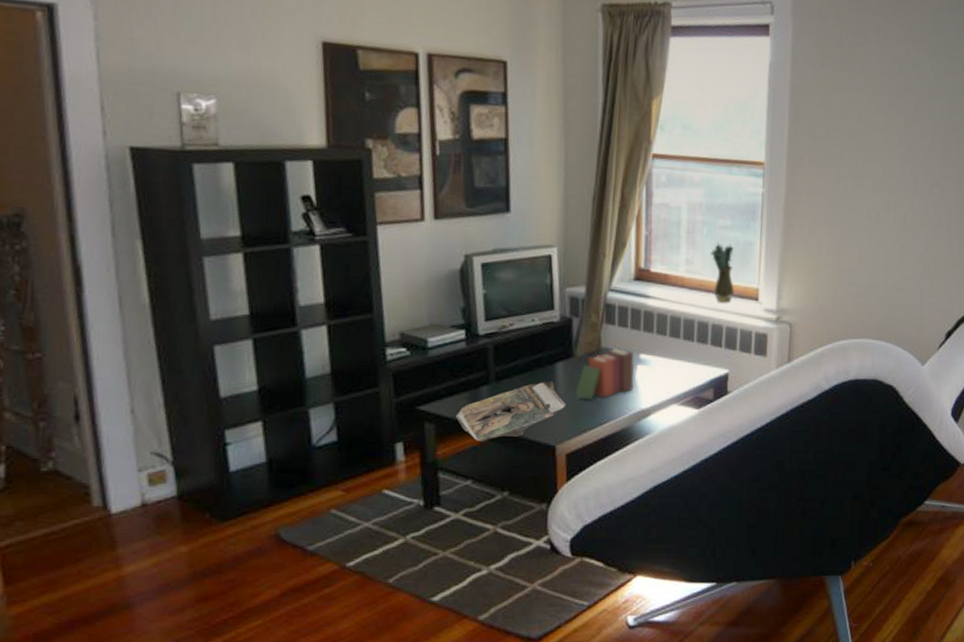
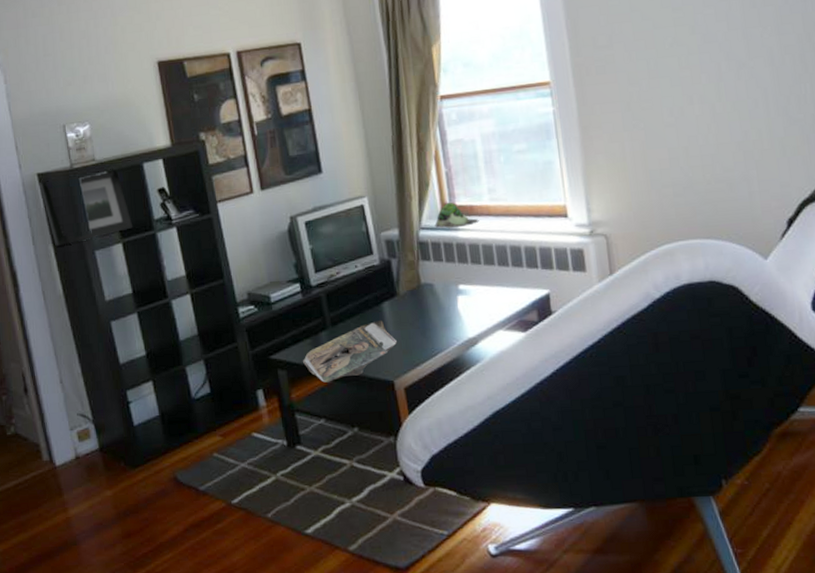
picture frame: none [131,158,262,244] -> present [39,169,133,247]
books: present [574,348,635,400] -> none [403,281,458,334]
succulent plant: none [625,268,672,296] -> present [435,203,479,229]
vase: present [710,243,735,305] -> none [510,166,542,227]

